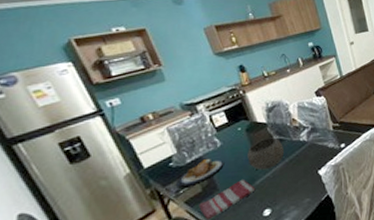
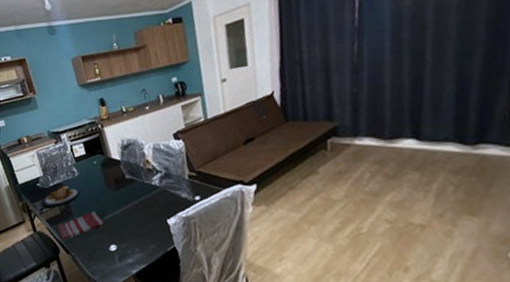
bowl: present [247,137,285,170] -> none [100,175,135,207]

